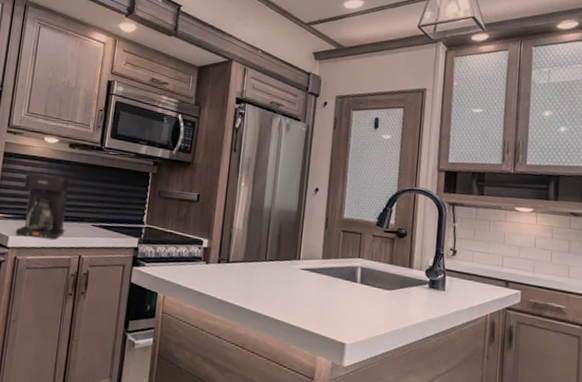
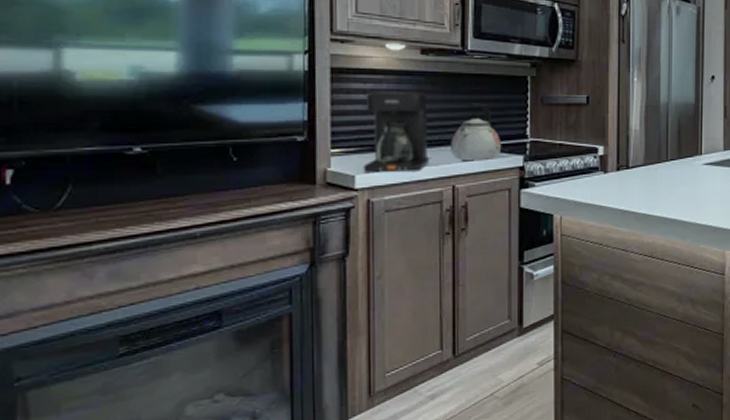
kettle: none [81,189,122,239] -> present [451,103,502,161]

